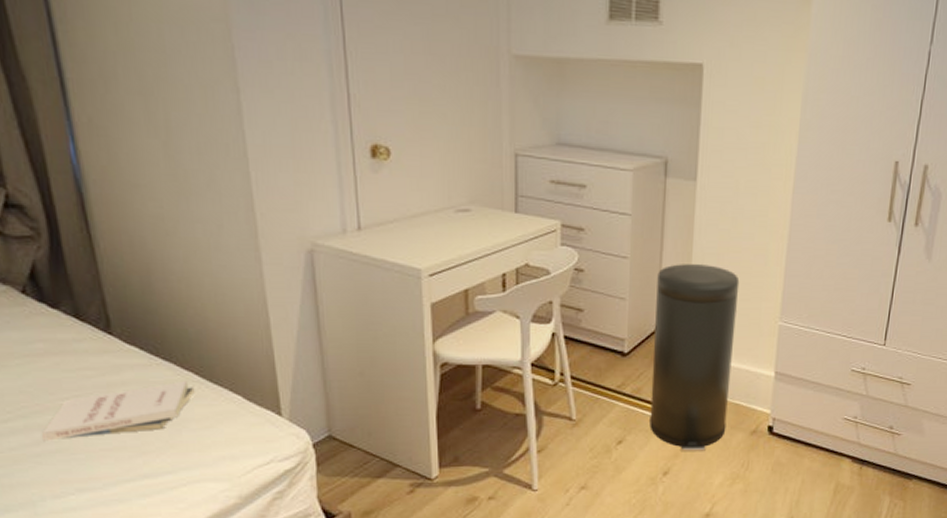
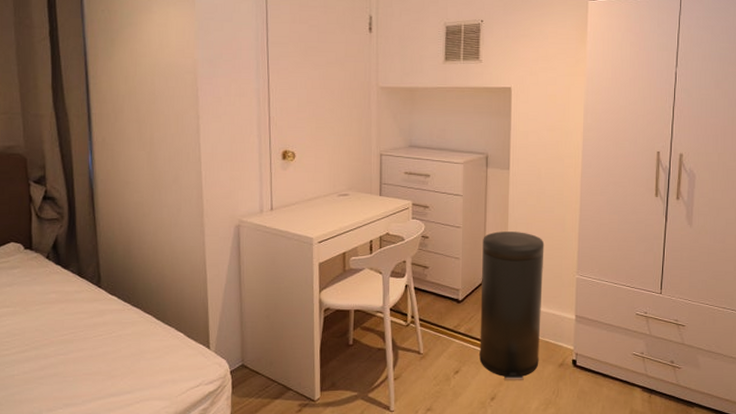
books: present [42,381,195,441] -> none [46,322,152,367]

